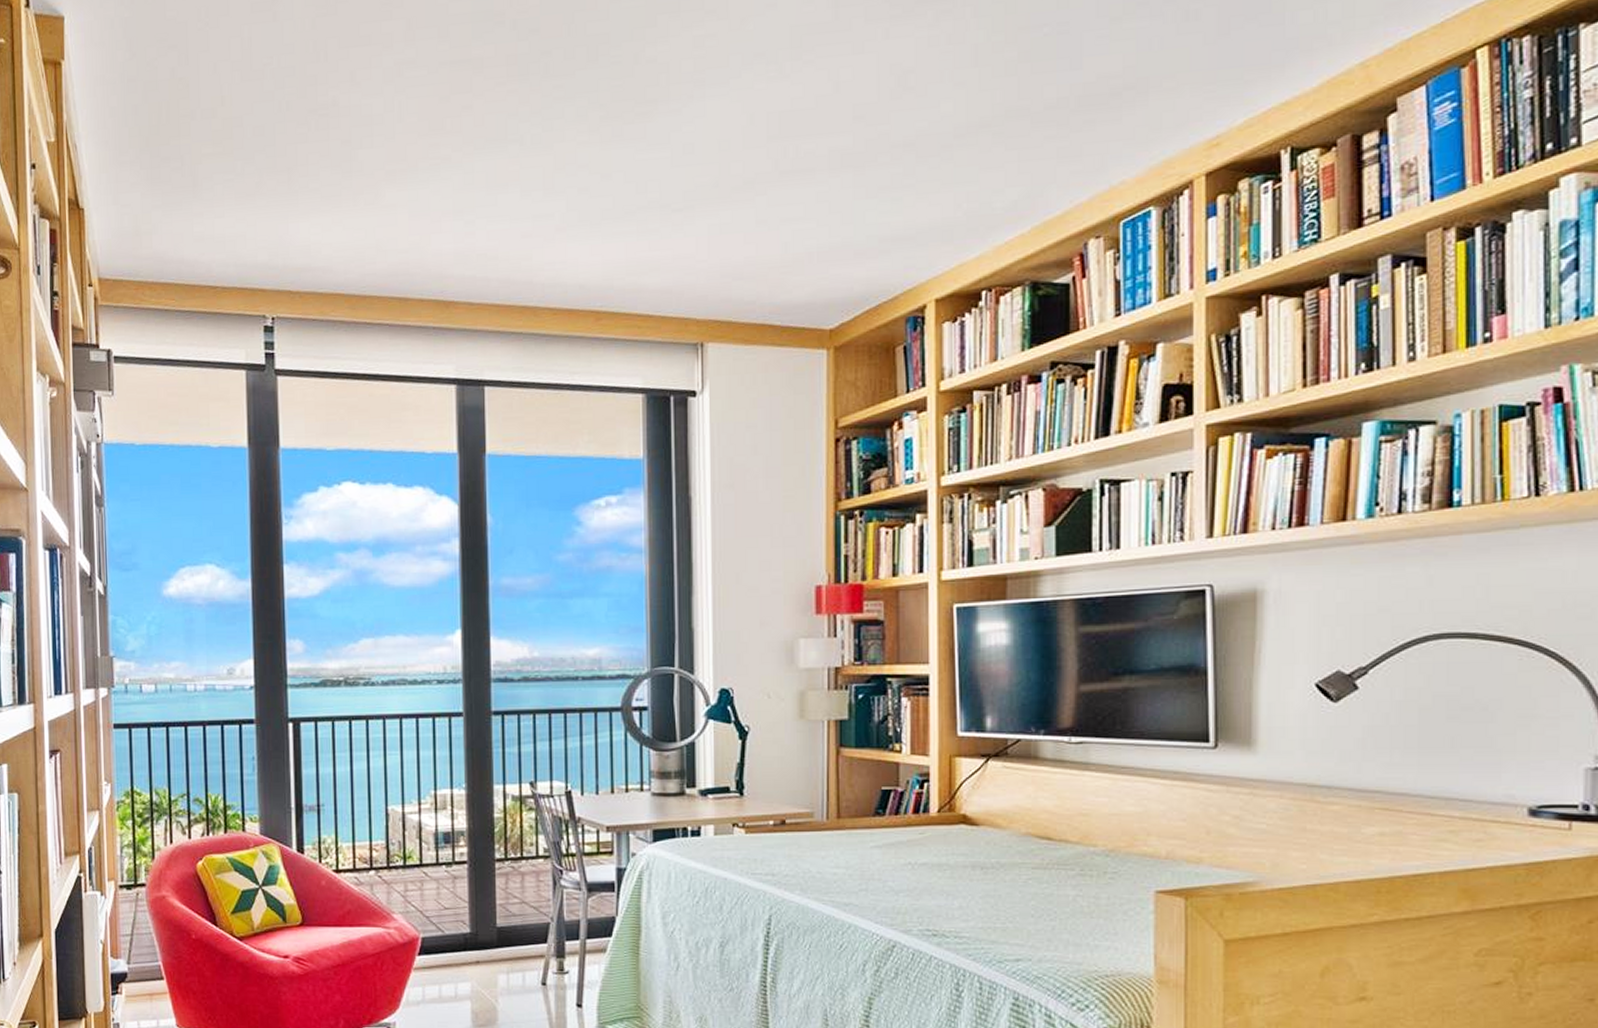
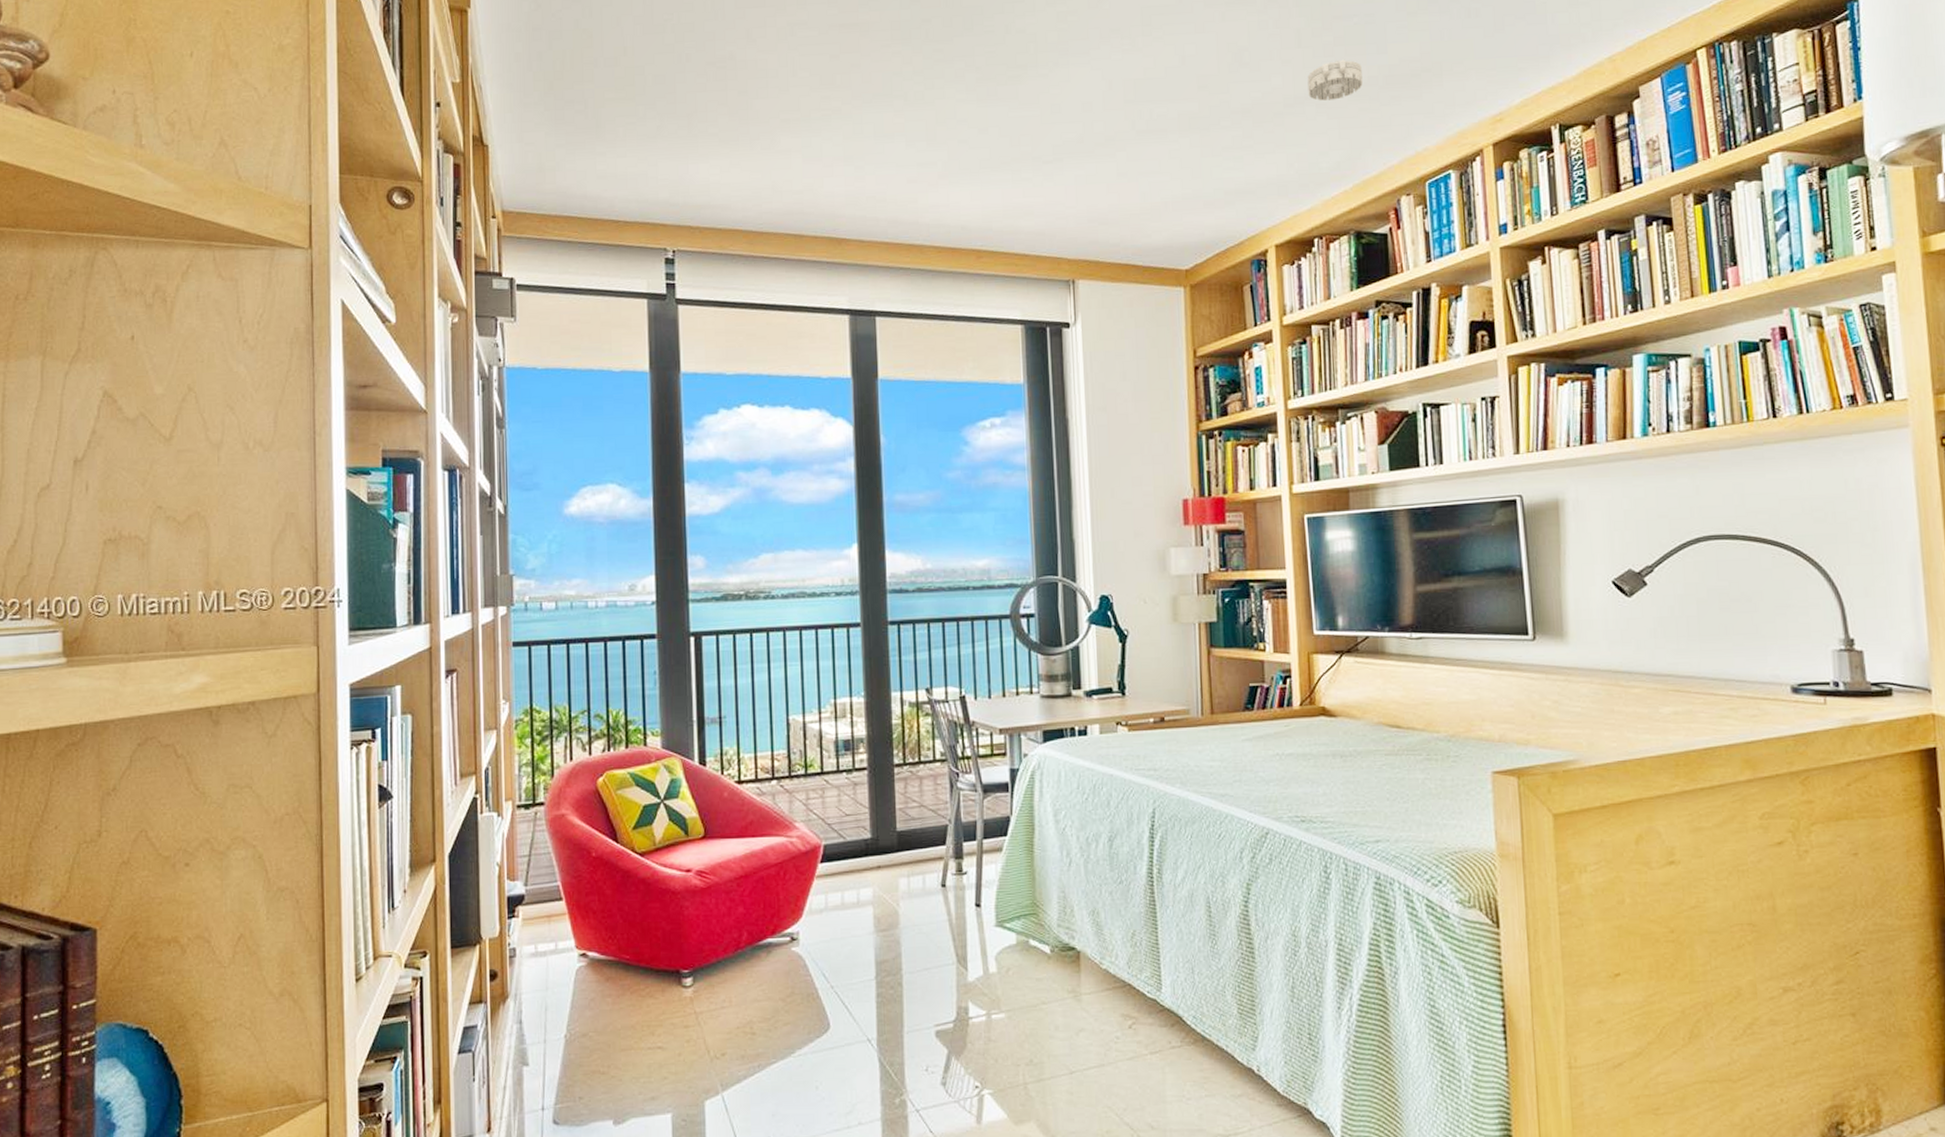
smoke detector: none [984,78,1050,129] -> present [1307,59,1363,101]

